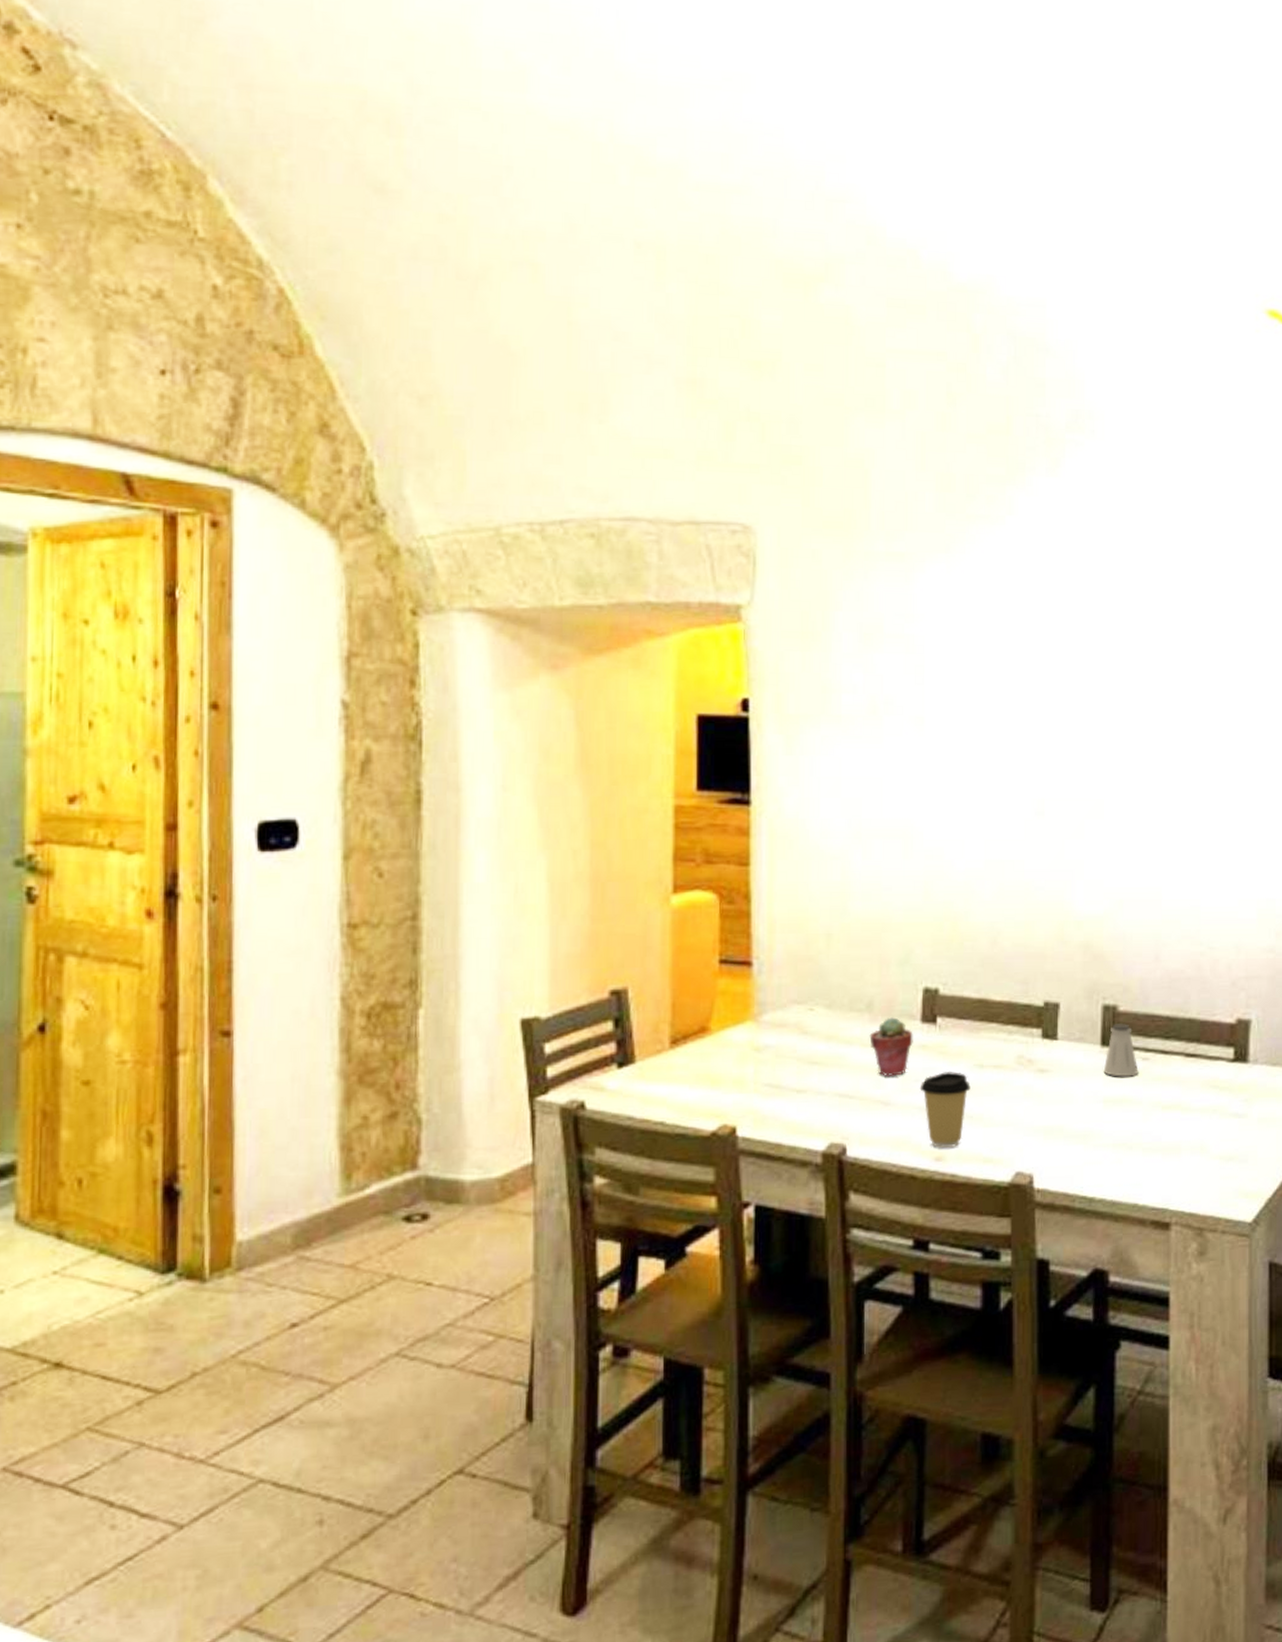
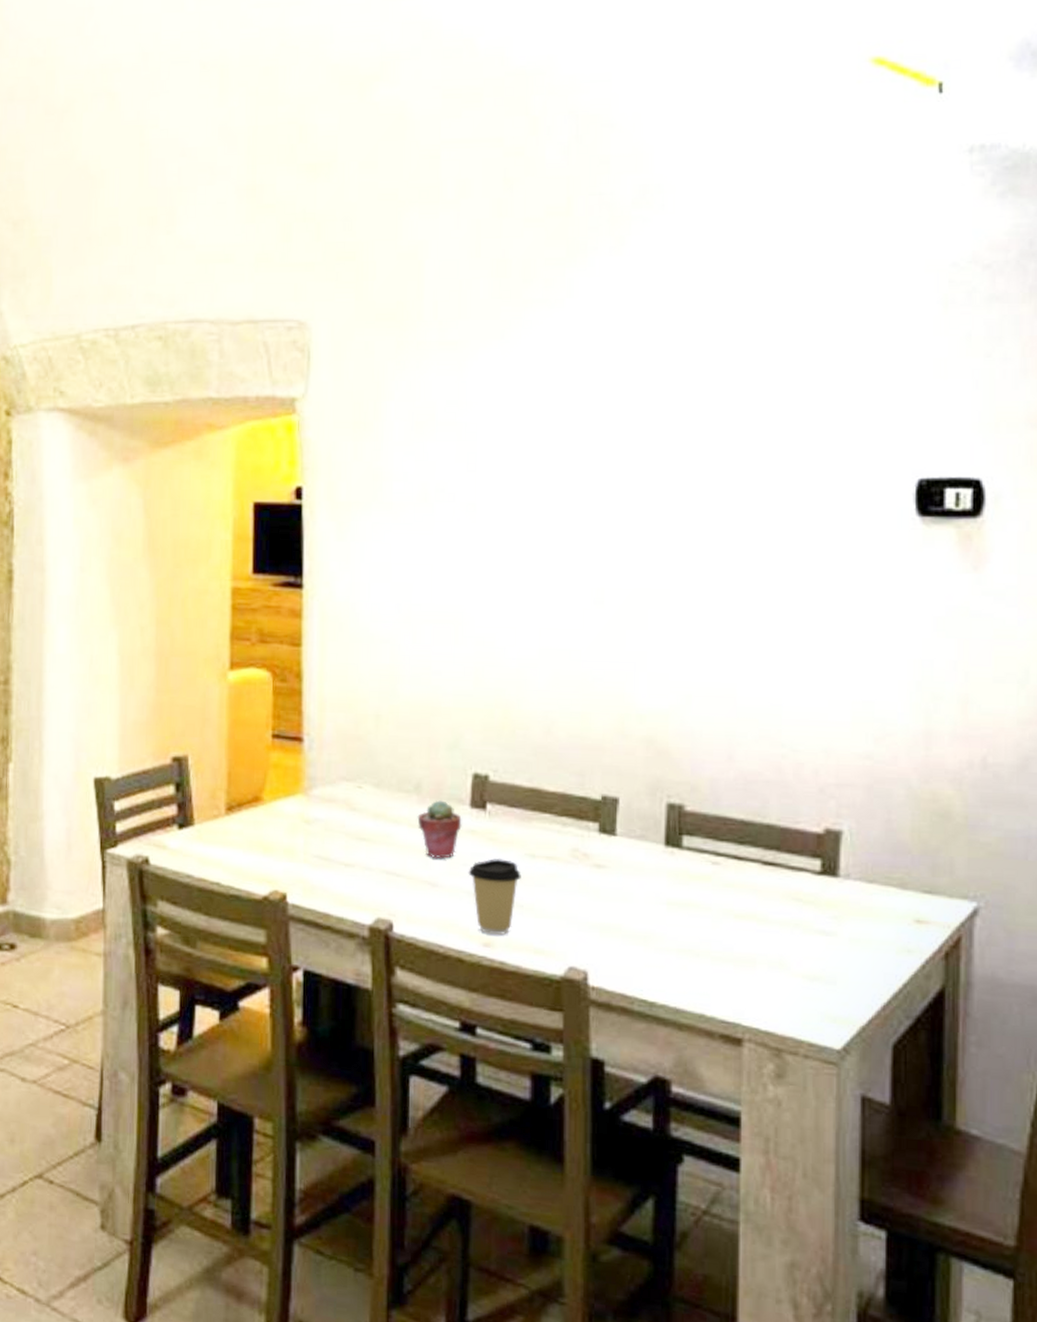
saltshaker: present [1103,1024,1139,1077] -> none [667,824,708,881]

